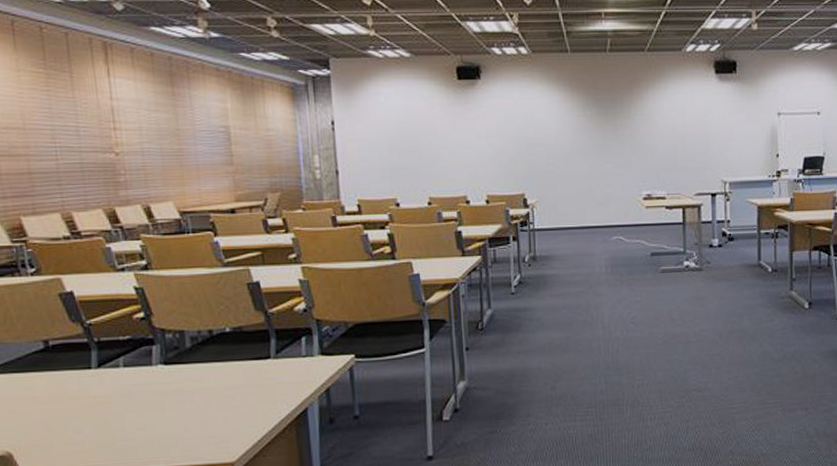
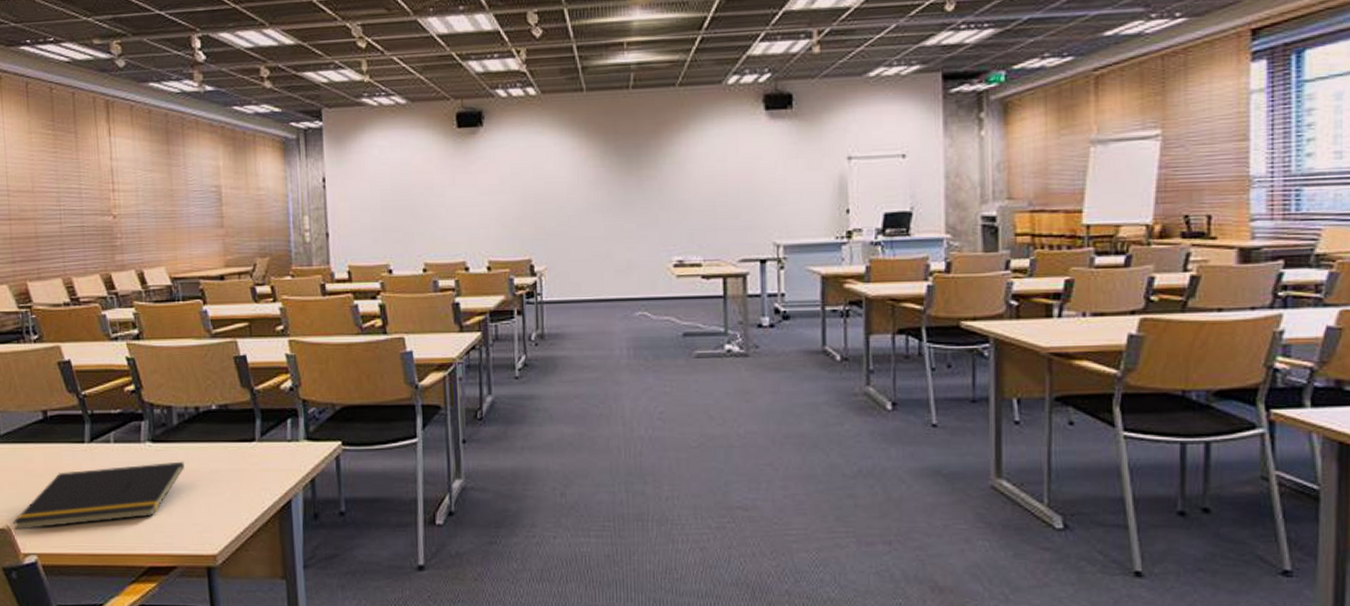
notepad: none [13,380,199,455] -> present [13,461,184,530]

